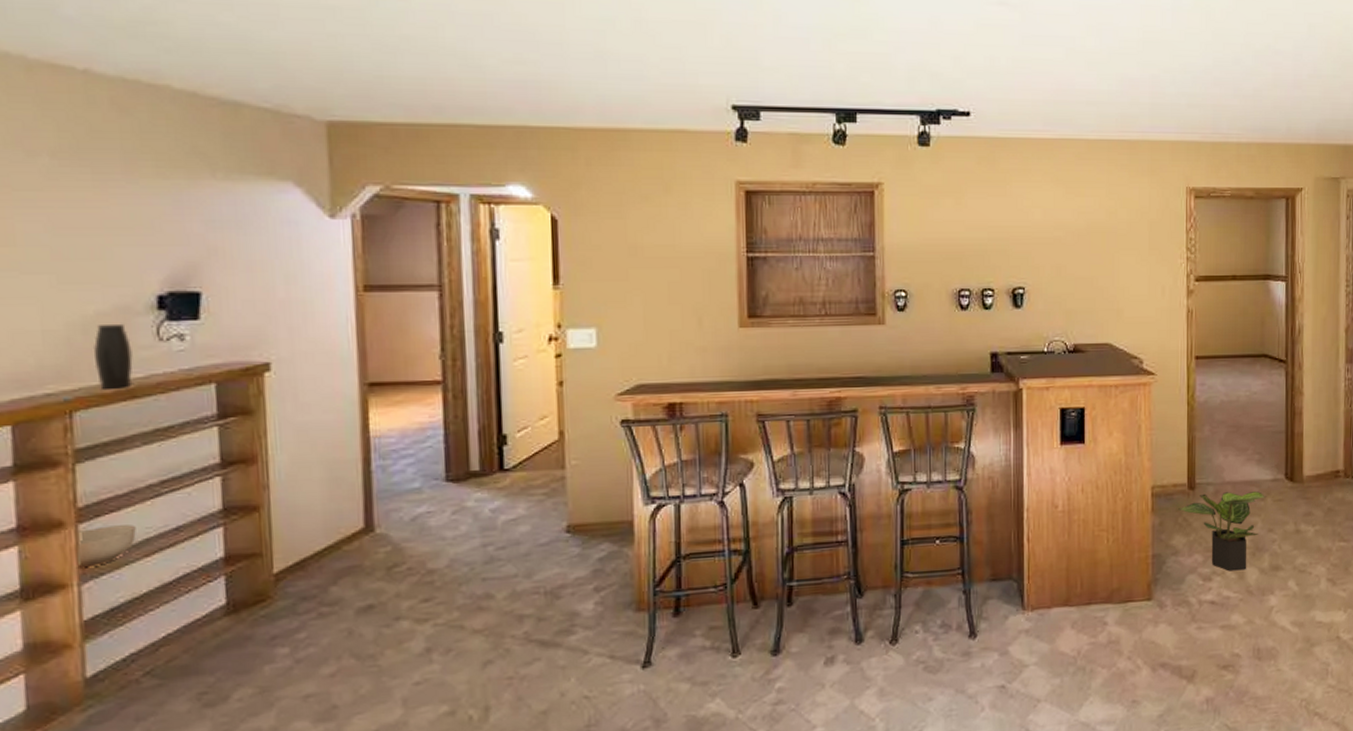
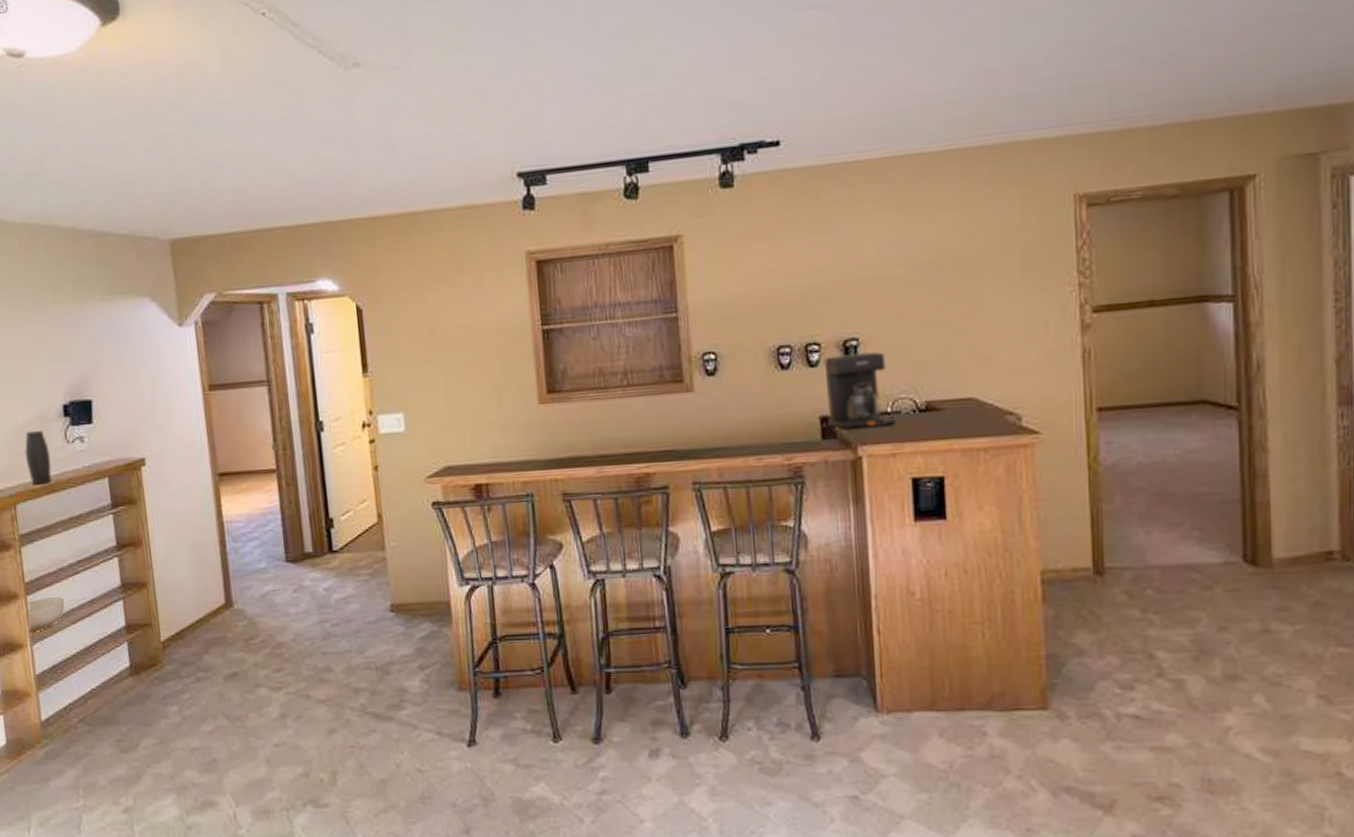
coffee maker: none [996,300,1050,367] -> present [824,352,896,432]
potted plant: present [1178,491,1268,571] -> none [1081,578,1216,679]

